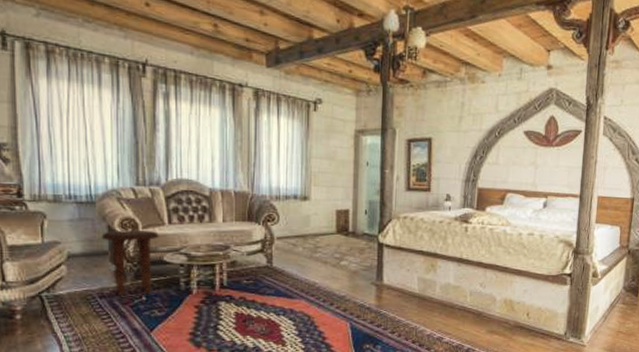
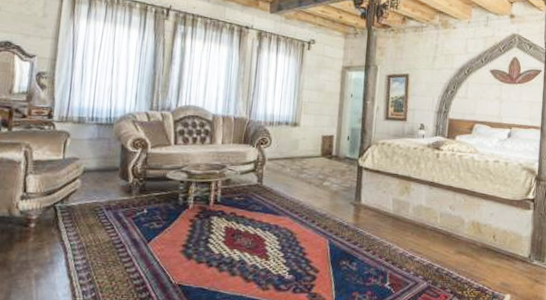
side table: present [101,229,159,297] -> none [114,149,165,210]

